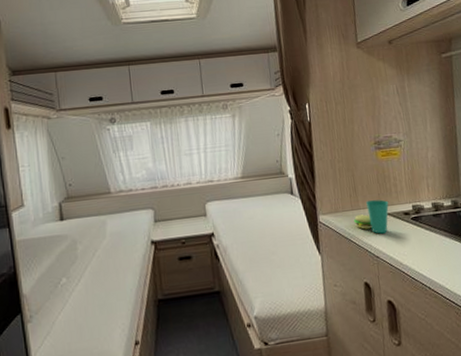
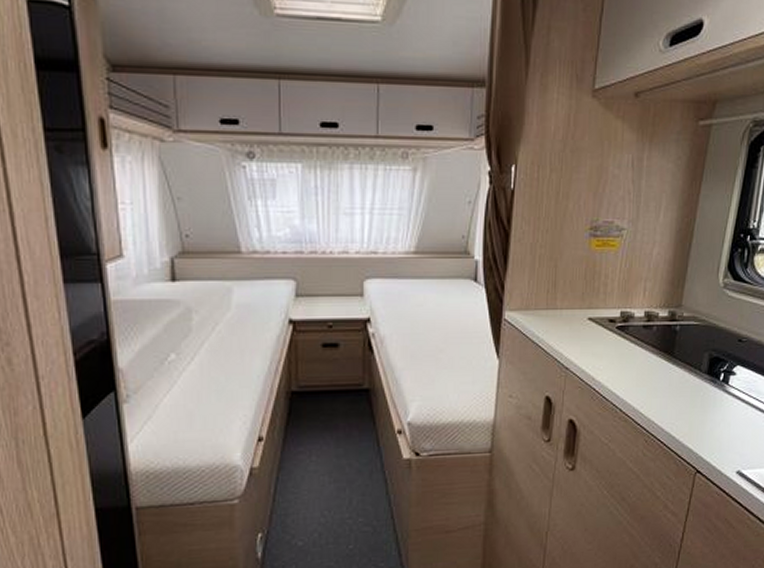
cup: present [353,199,389,234] -> none [546,300,593,342]

